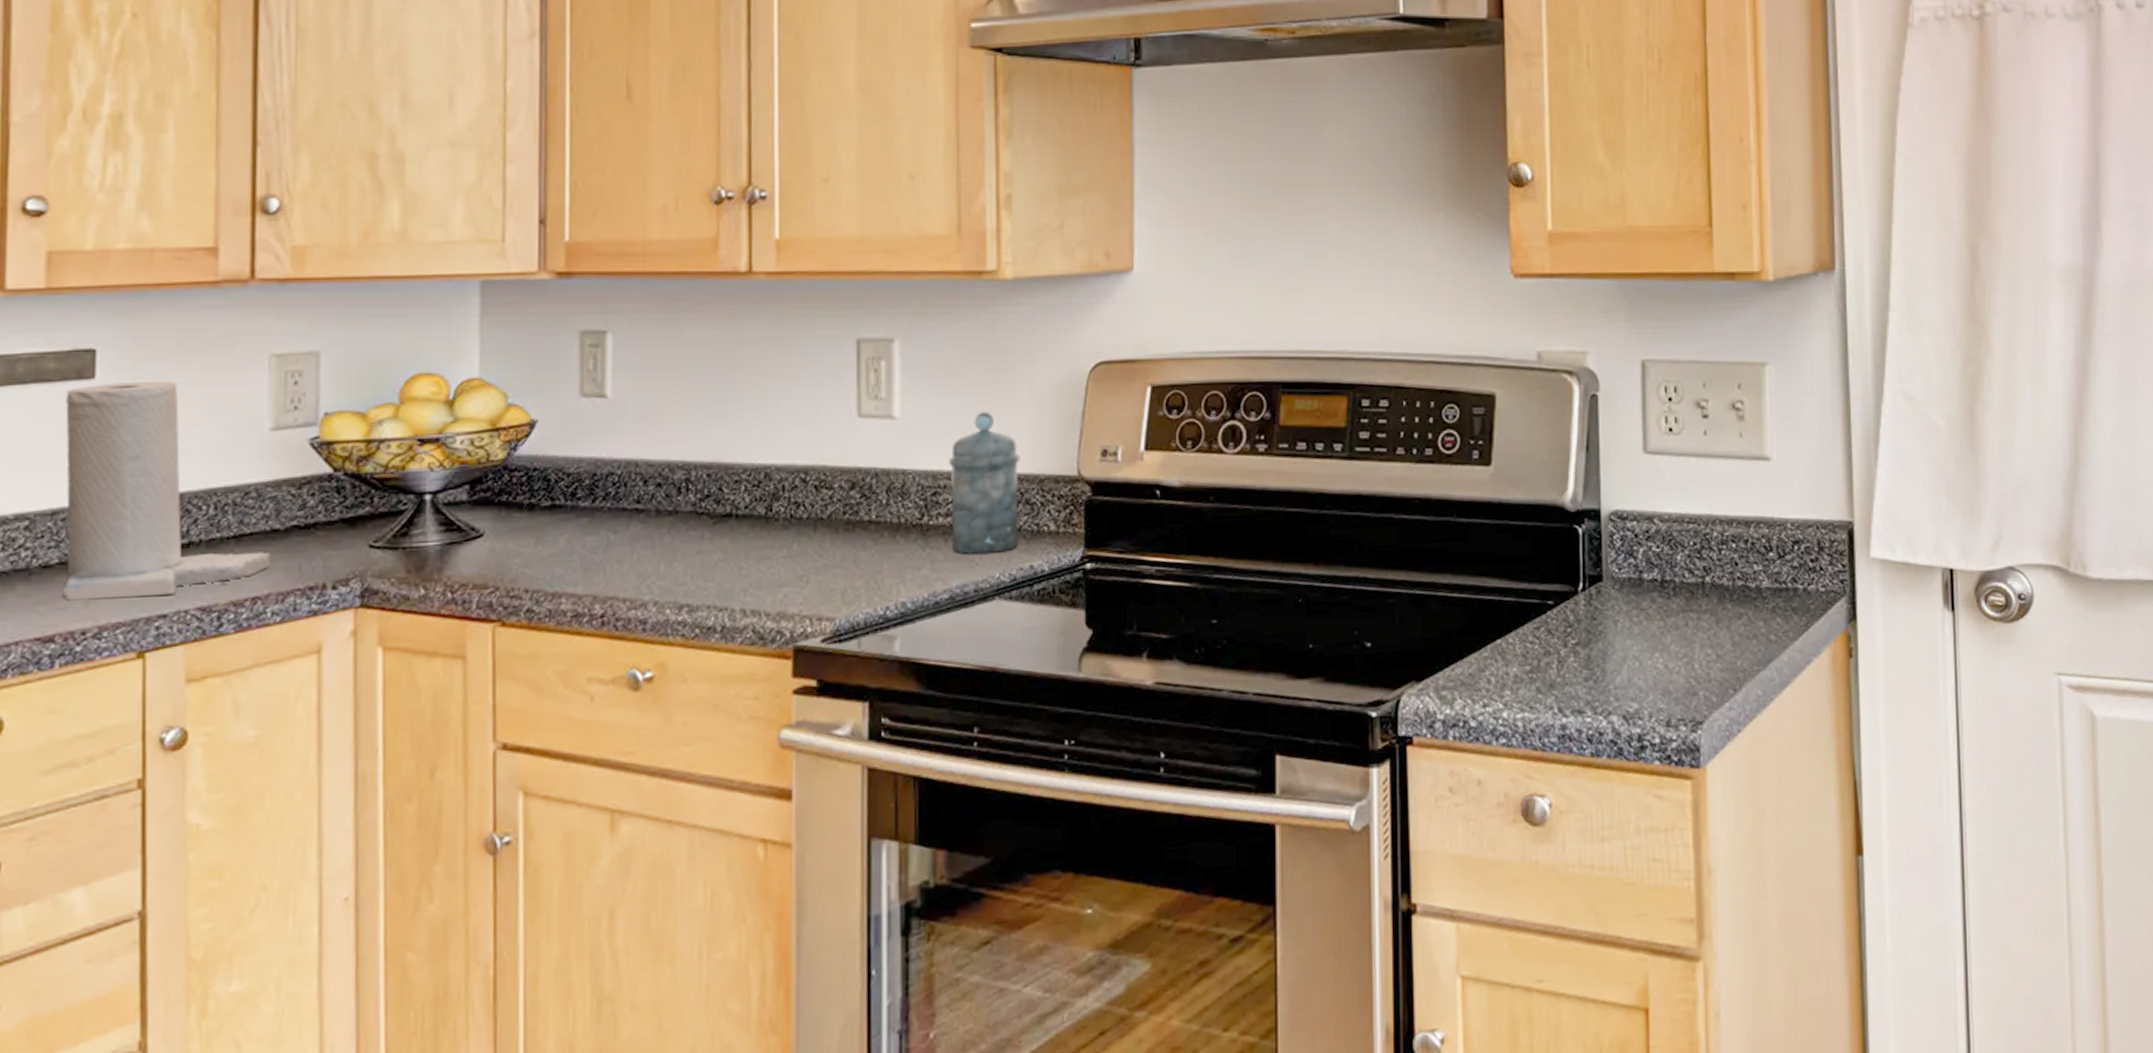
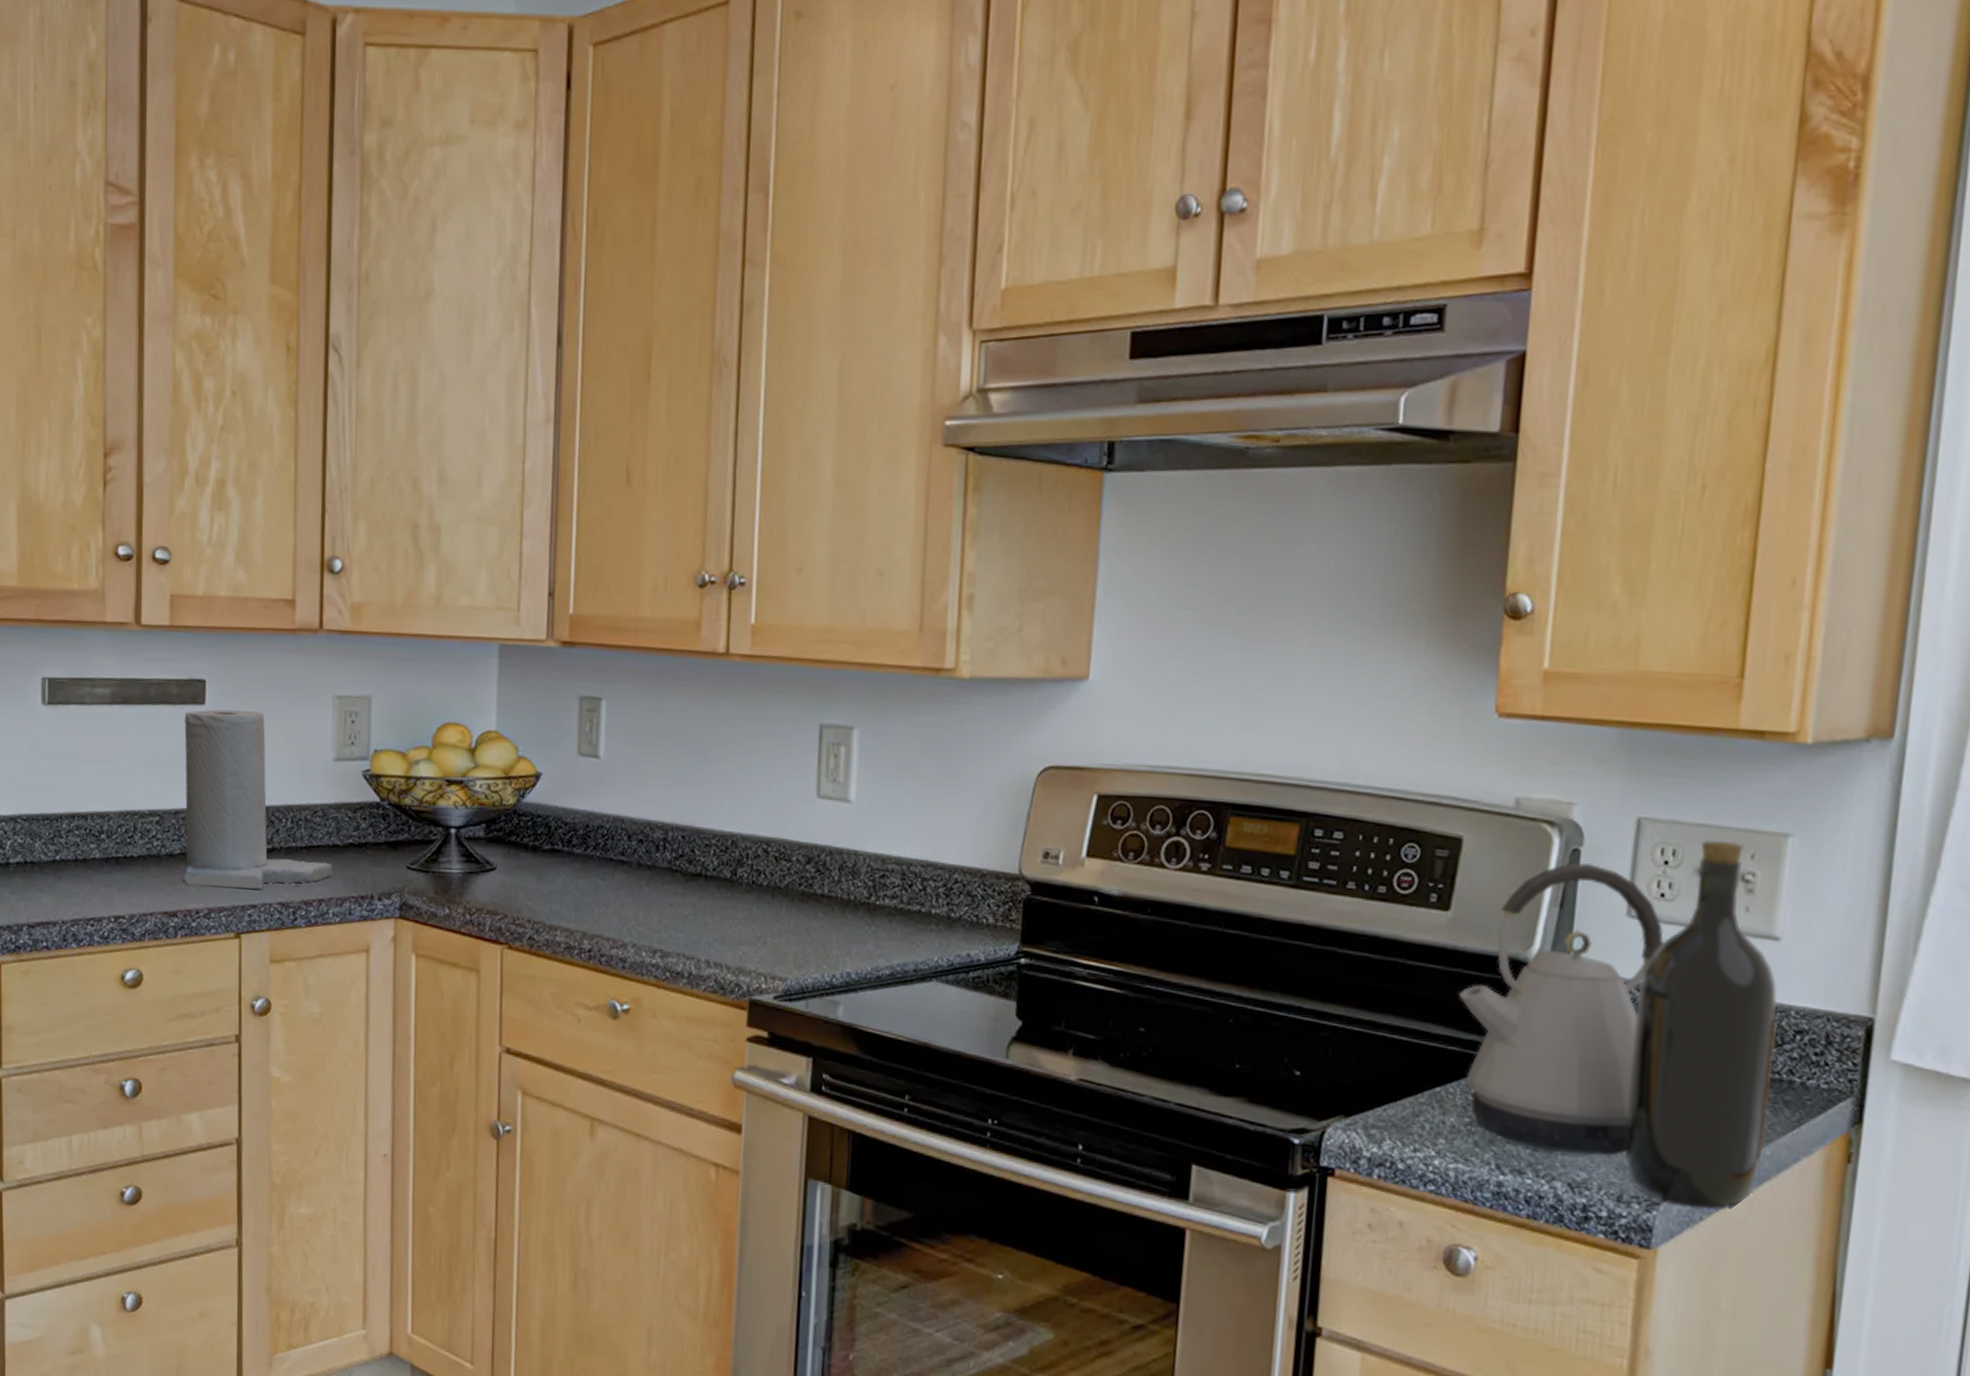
canister: present [948,411,1020,554] -> none [895,803,965,938]
kettle: none [1508,407,1676,689] -> present [1459,862,1664,1157]
wine bottle: none [1662,374,1780,720] -> present [1625,840,1777,1208]

